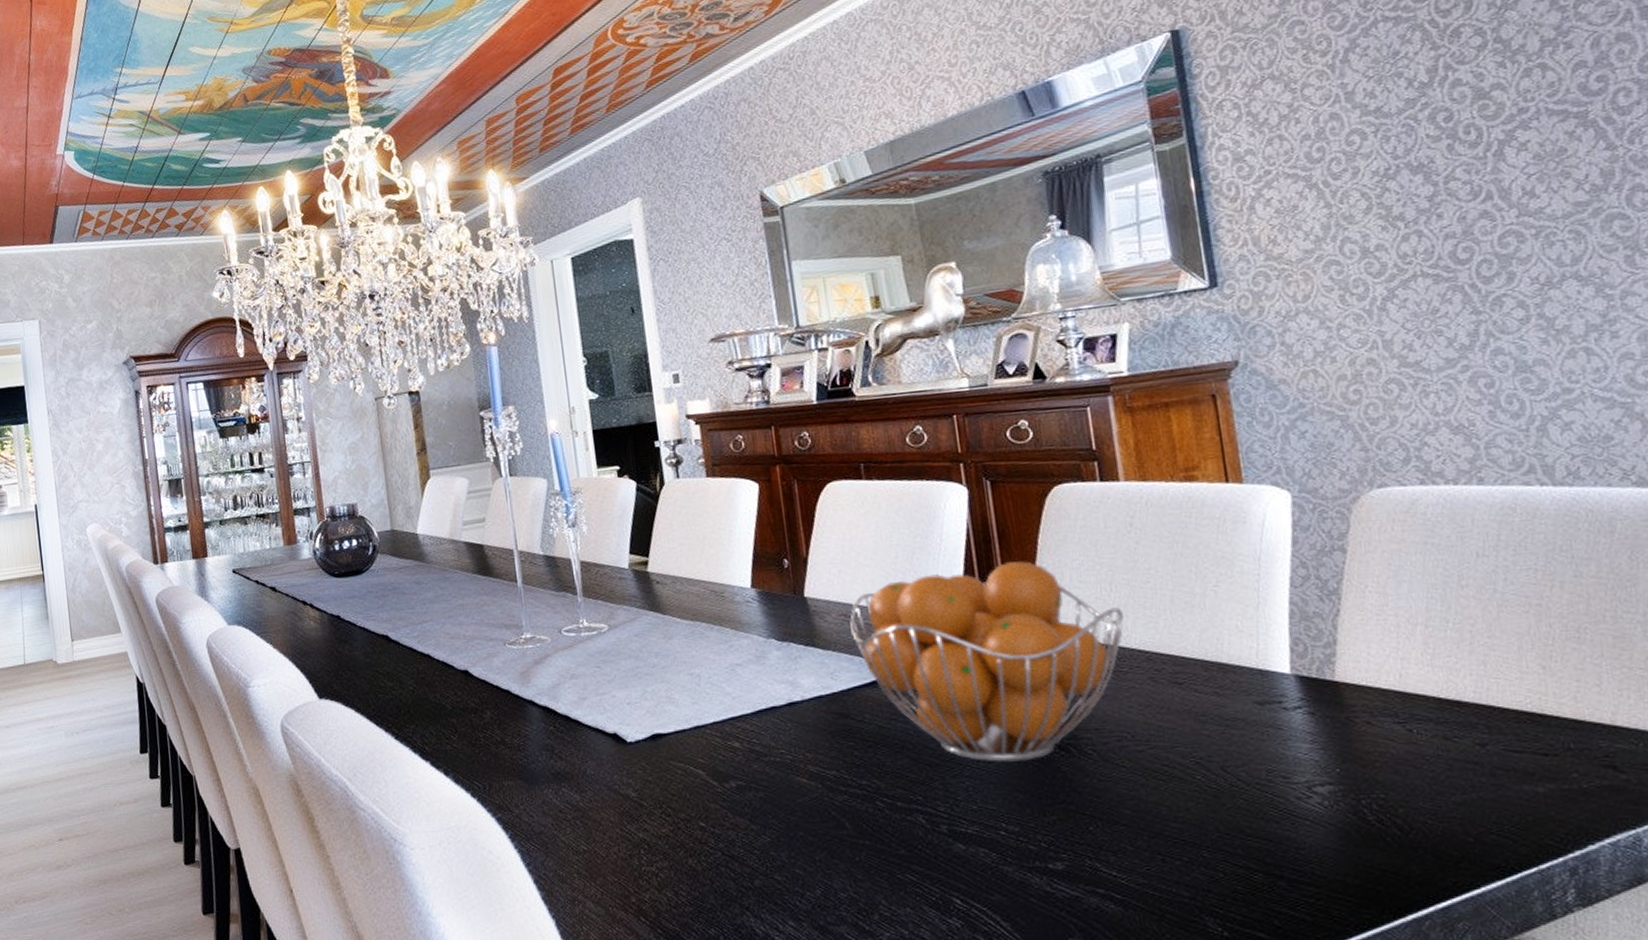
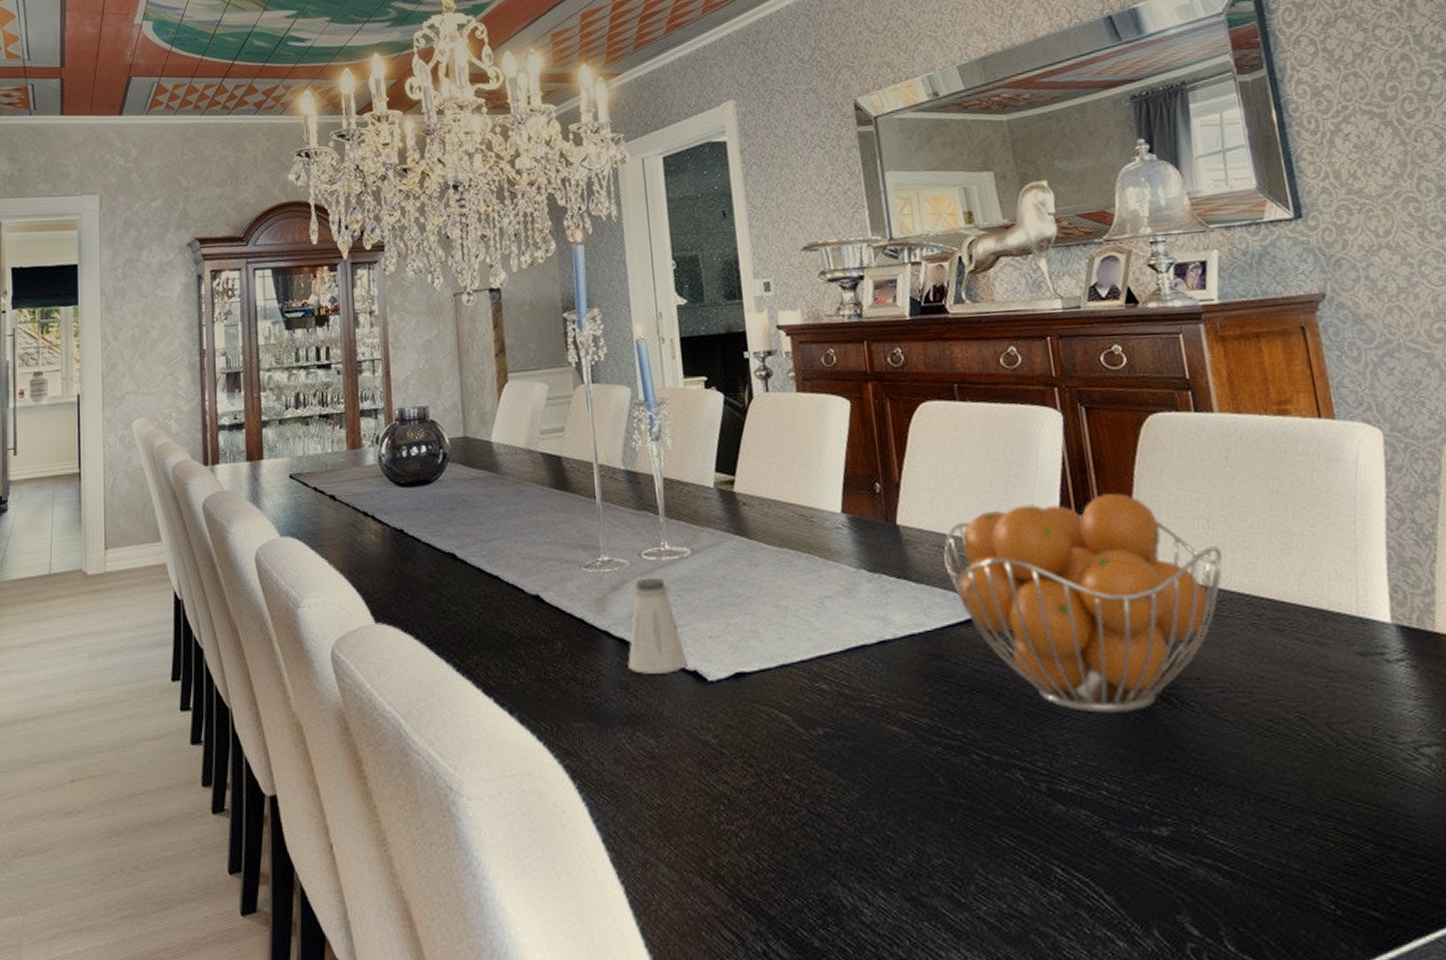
saltshaker: none [552,651,607,737] -> present [628,577,687,674]

